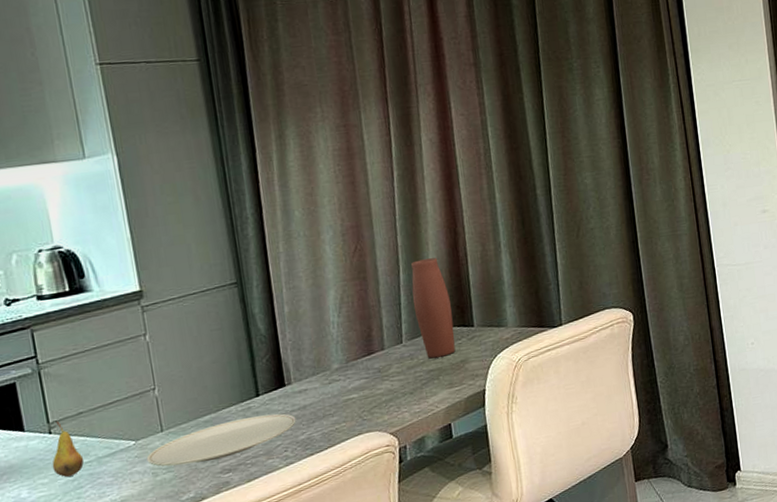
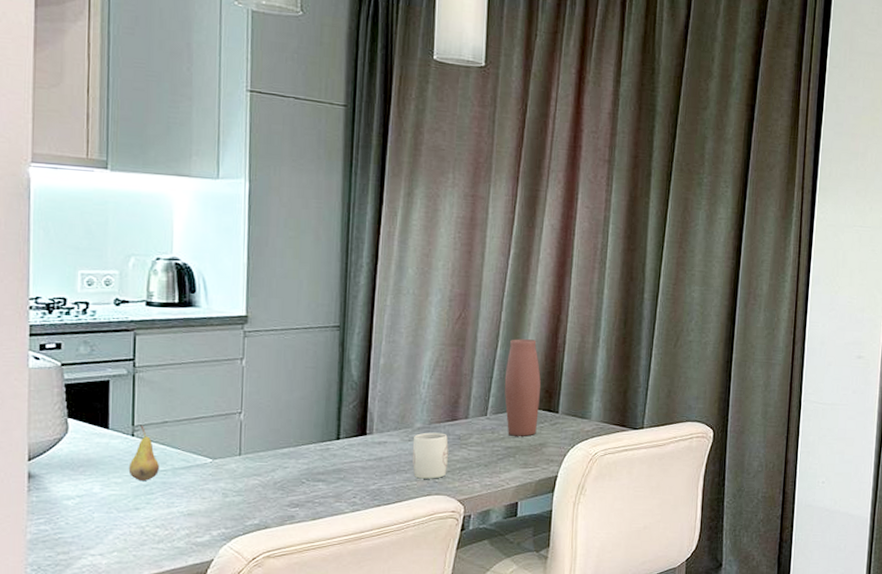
plate: present [146,413,296,467] -> none [220,458,370,492]
mug: none [332,369,374,420] -> present [412,432,449,479]

